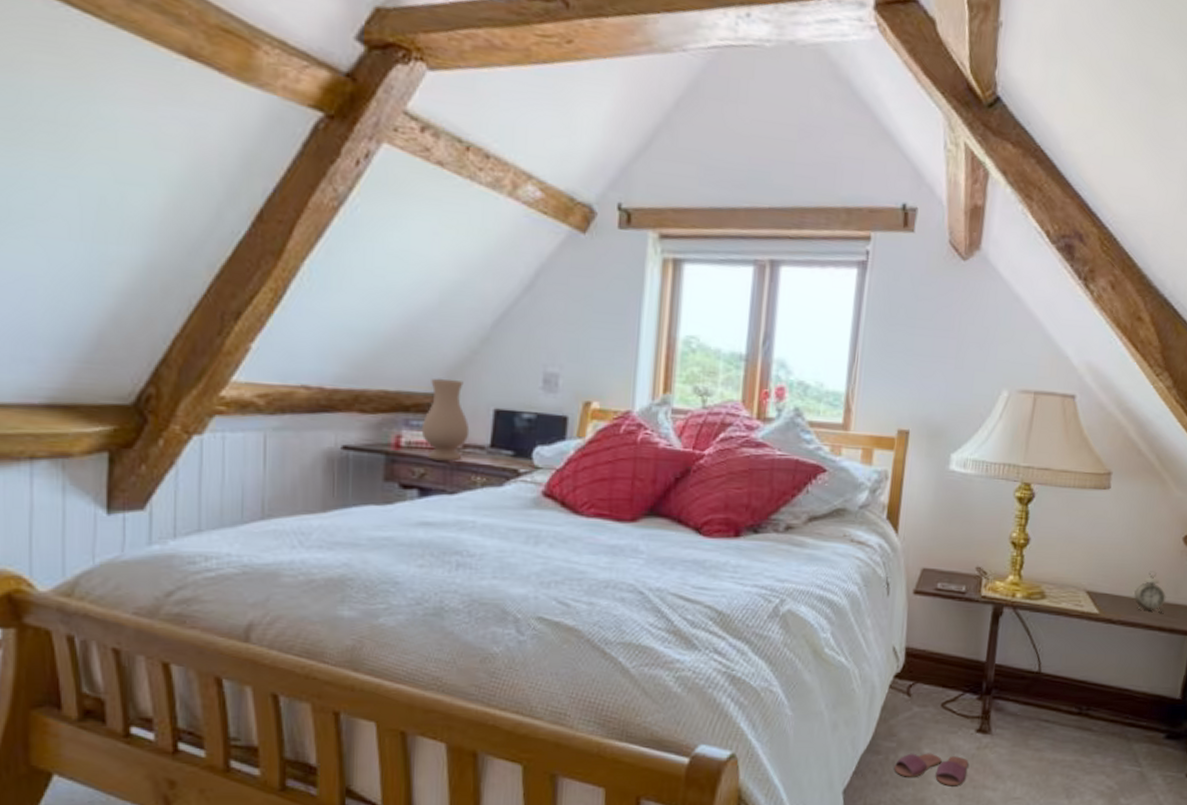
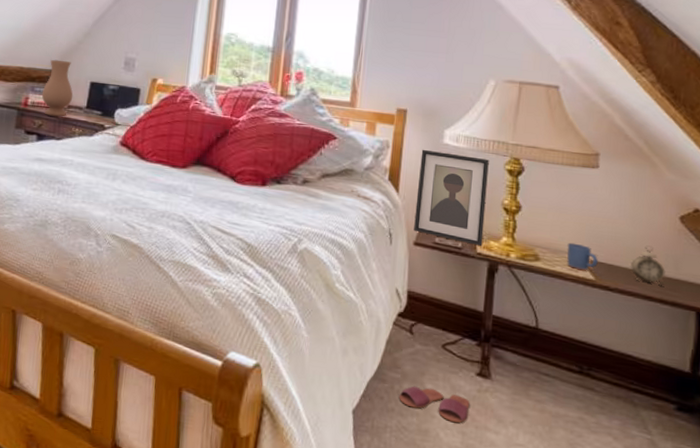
picture frame: none [914,478,998,588] -> present [414,149,489,246]
mug: none [1072,575,1103,605] -> present [567,242,598,271]

